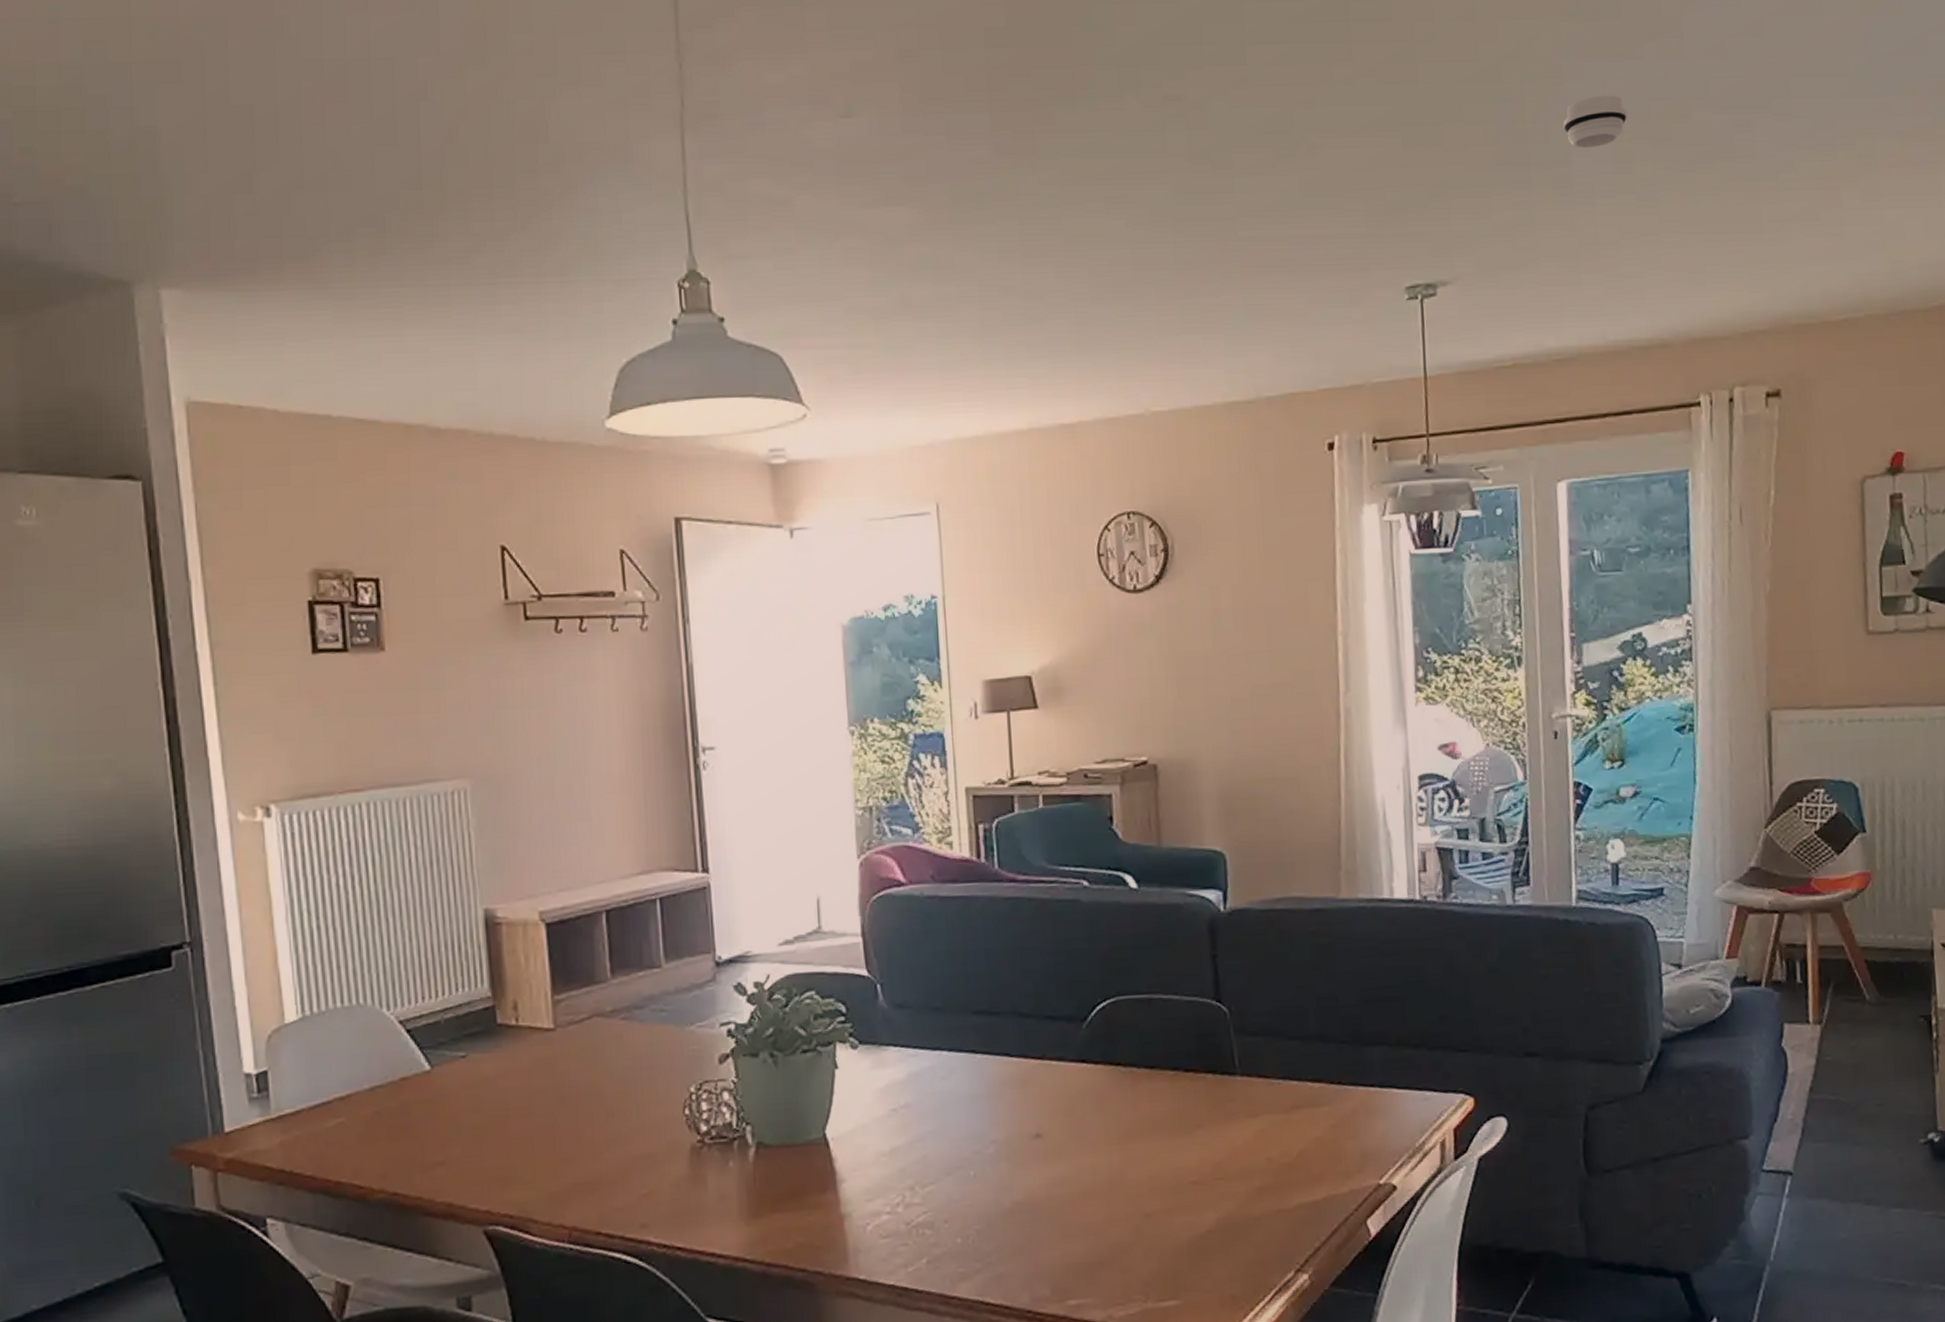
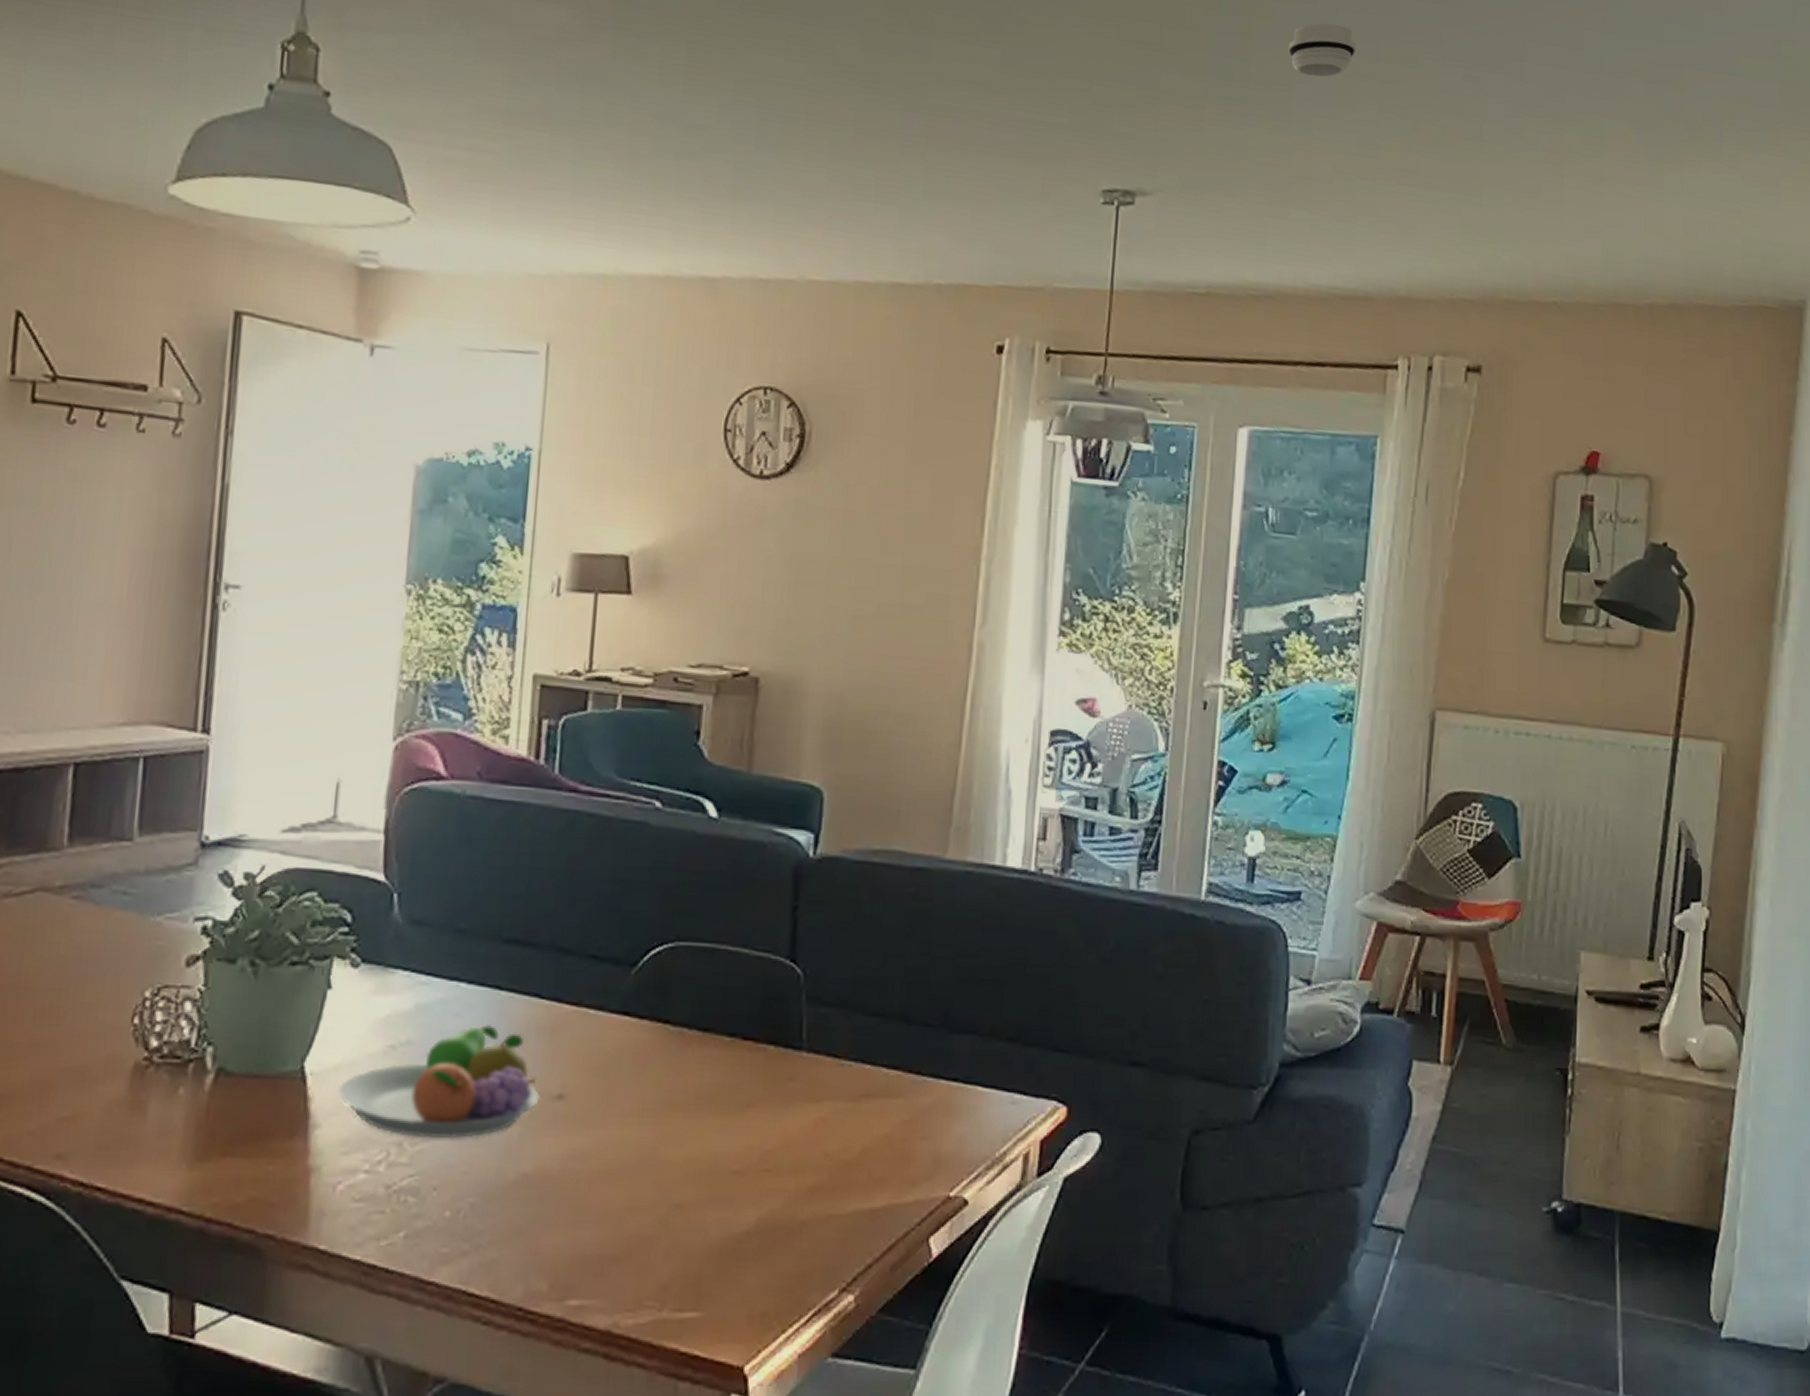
fruit bowl: none [856,1083,1021,1182] -> present [338,1025,540,1140]

